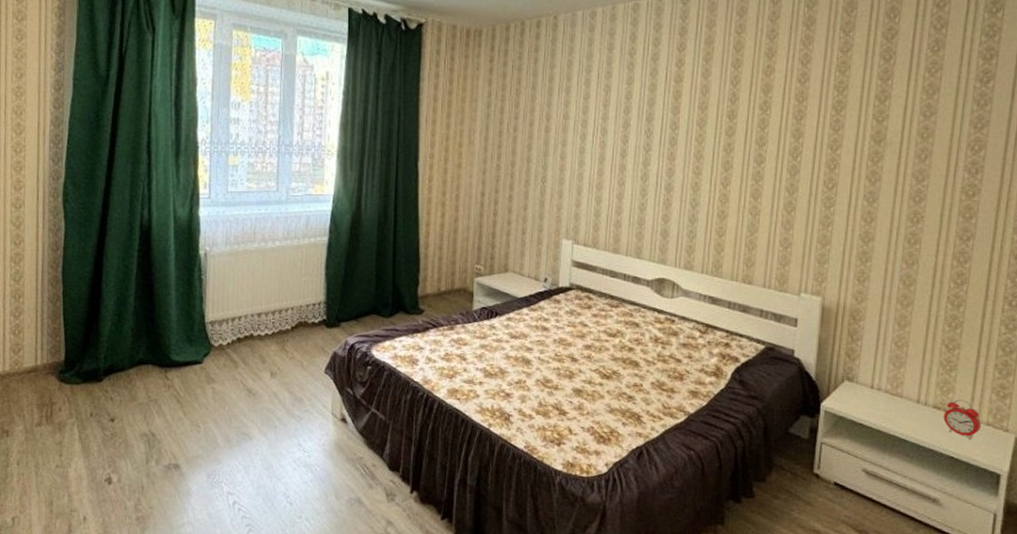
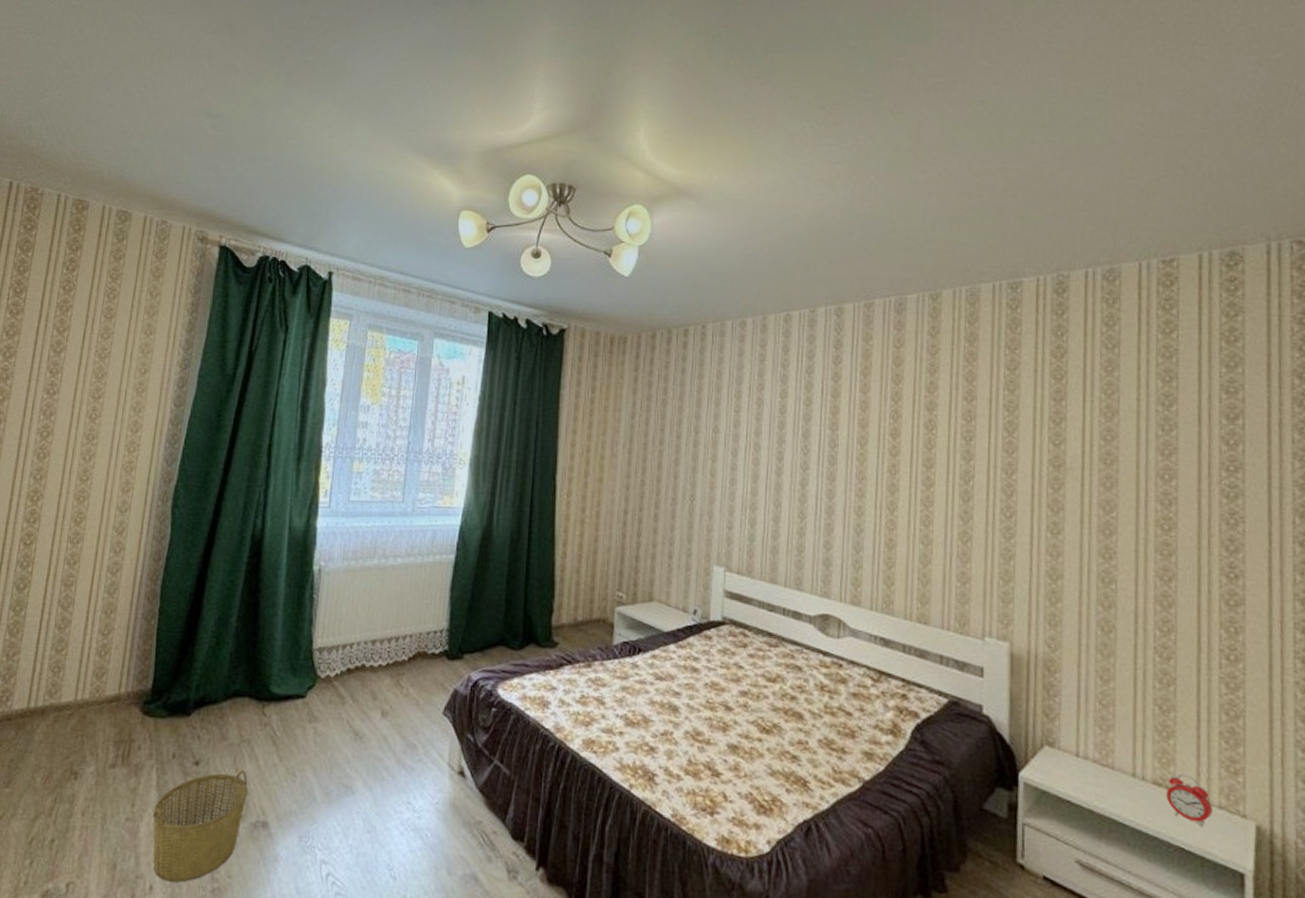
basket: none [78,424,159,513] -> present [152,770,248,882]

